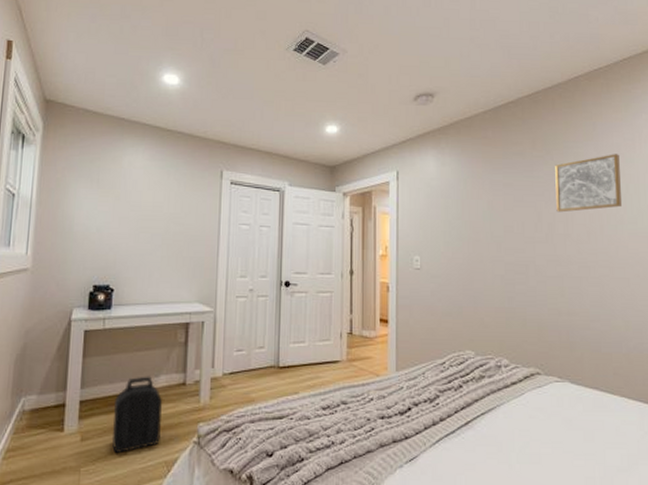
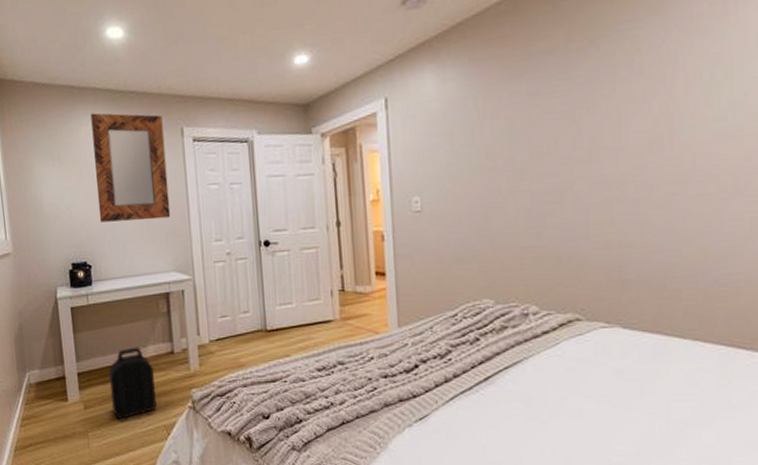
home mirror: none [129,145,205,251] -> present [90,113,171,223]
wall art: present [555,154,623,213] -> none [602,27,705,120]

